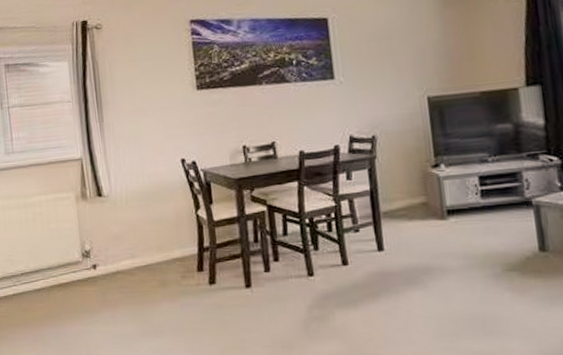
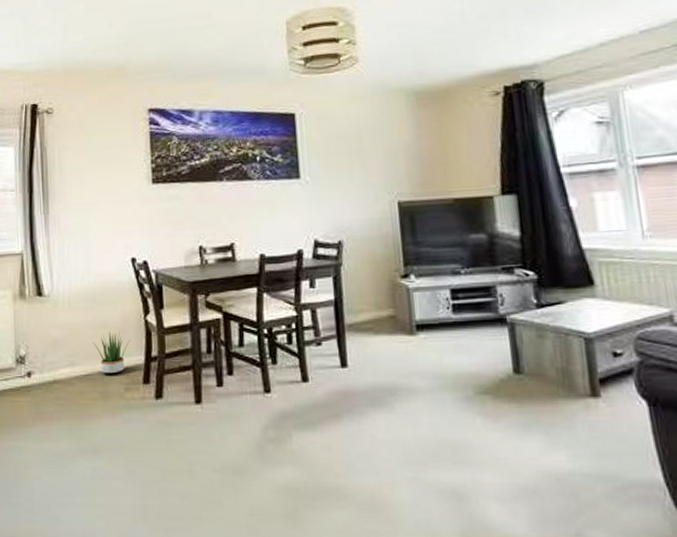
potted plant: none [149,226,184,265] -> present [92,332,130,375]

